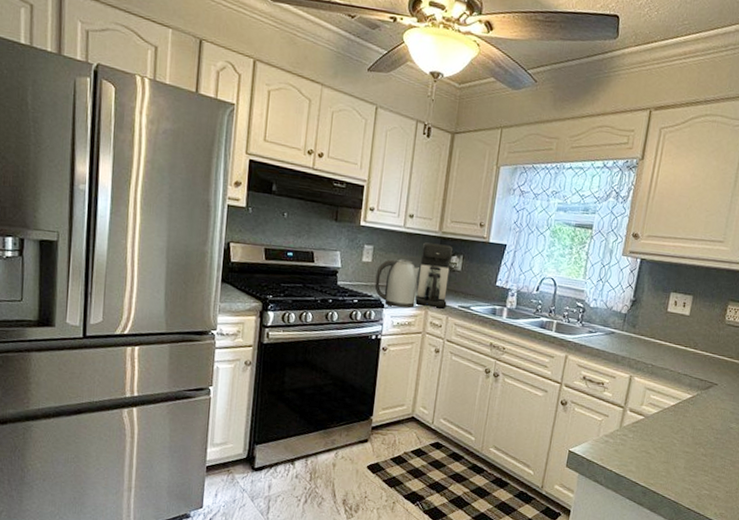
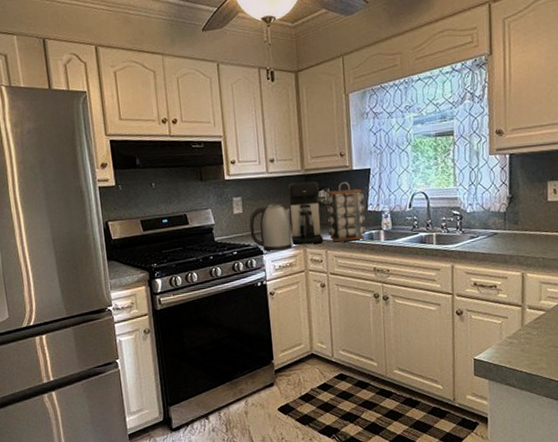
spice rack: none [452,252,496,313] -> present [325,182,366,242]

